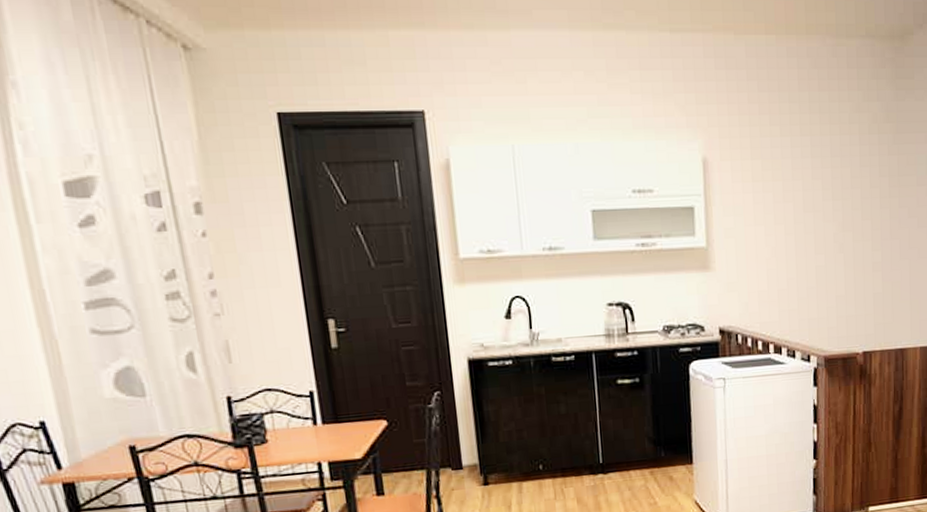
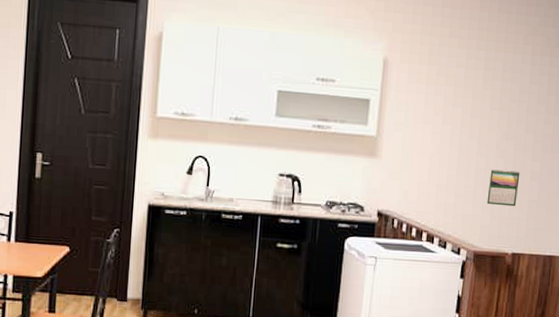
calendar: none [830,264,862,304] -> present [487,169,520,207]

